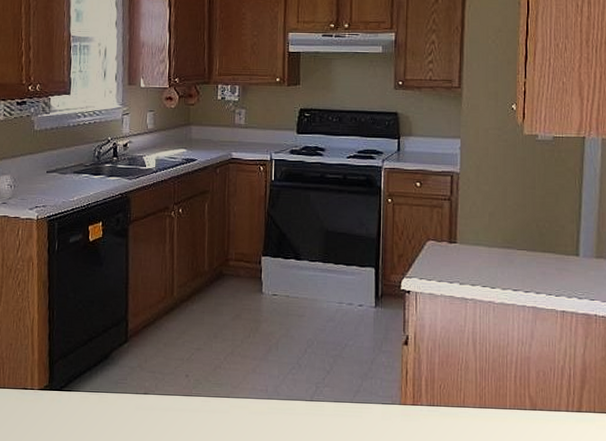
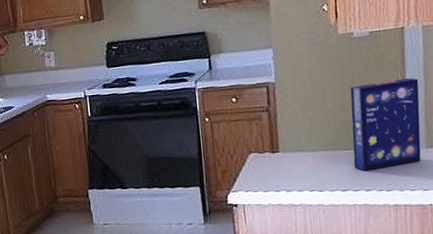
cereal box: none [527,187,594,273] -> present [350,78,421,170]

